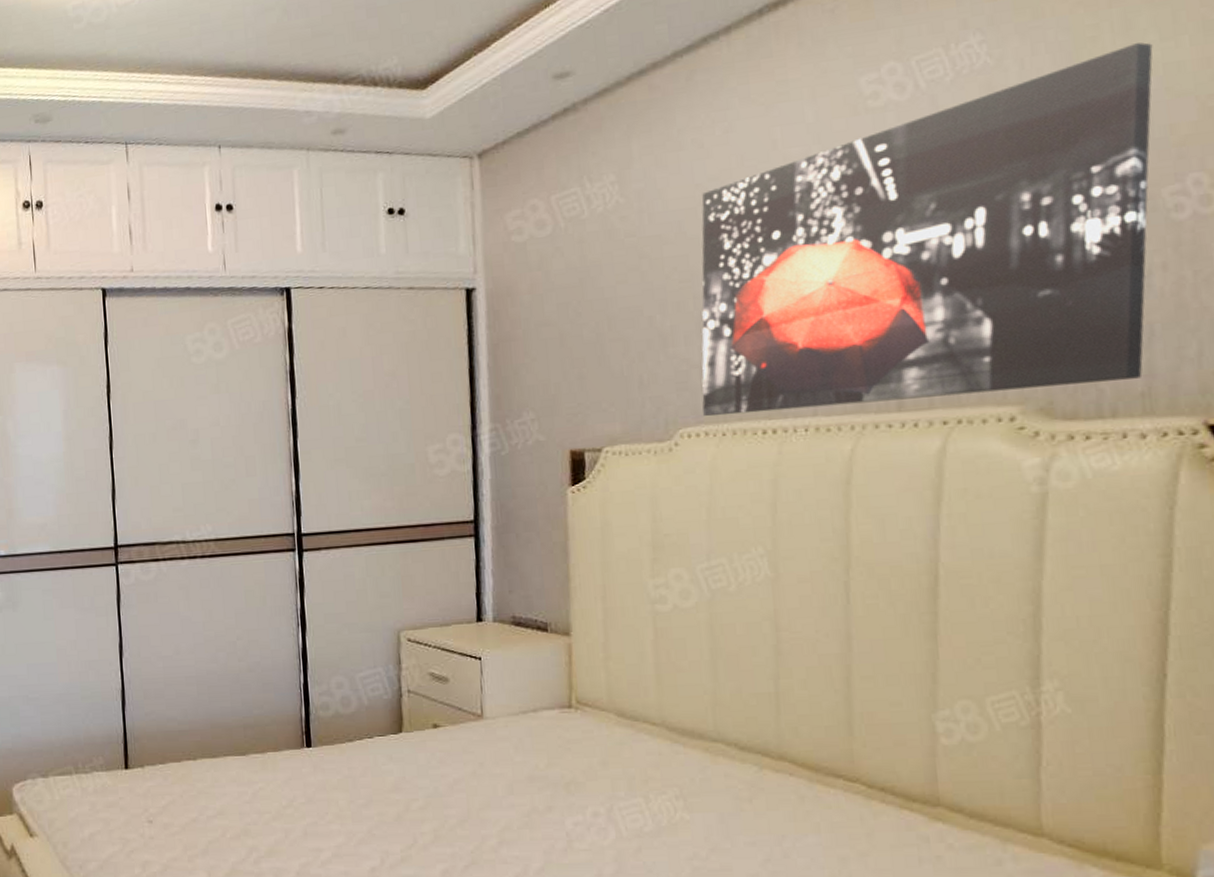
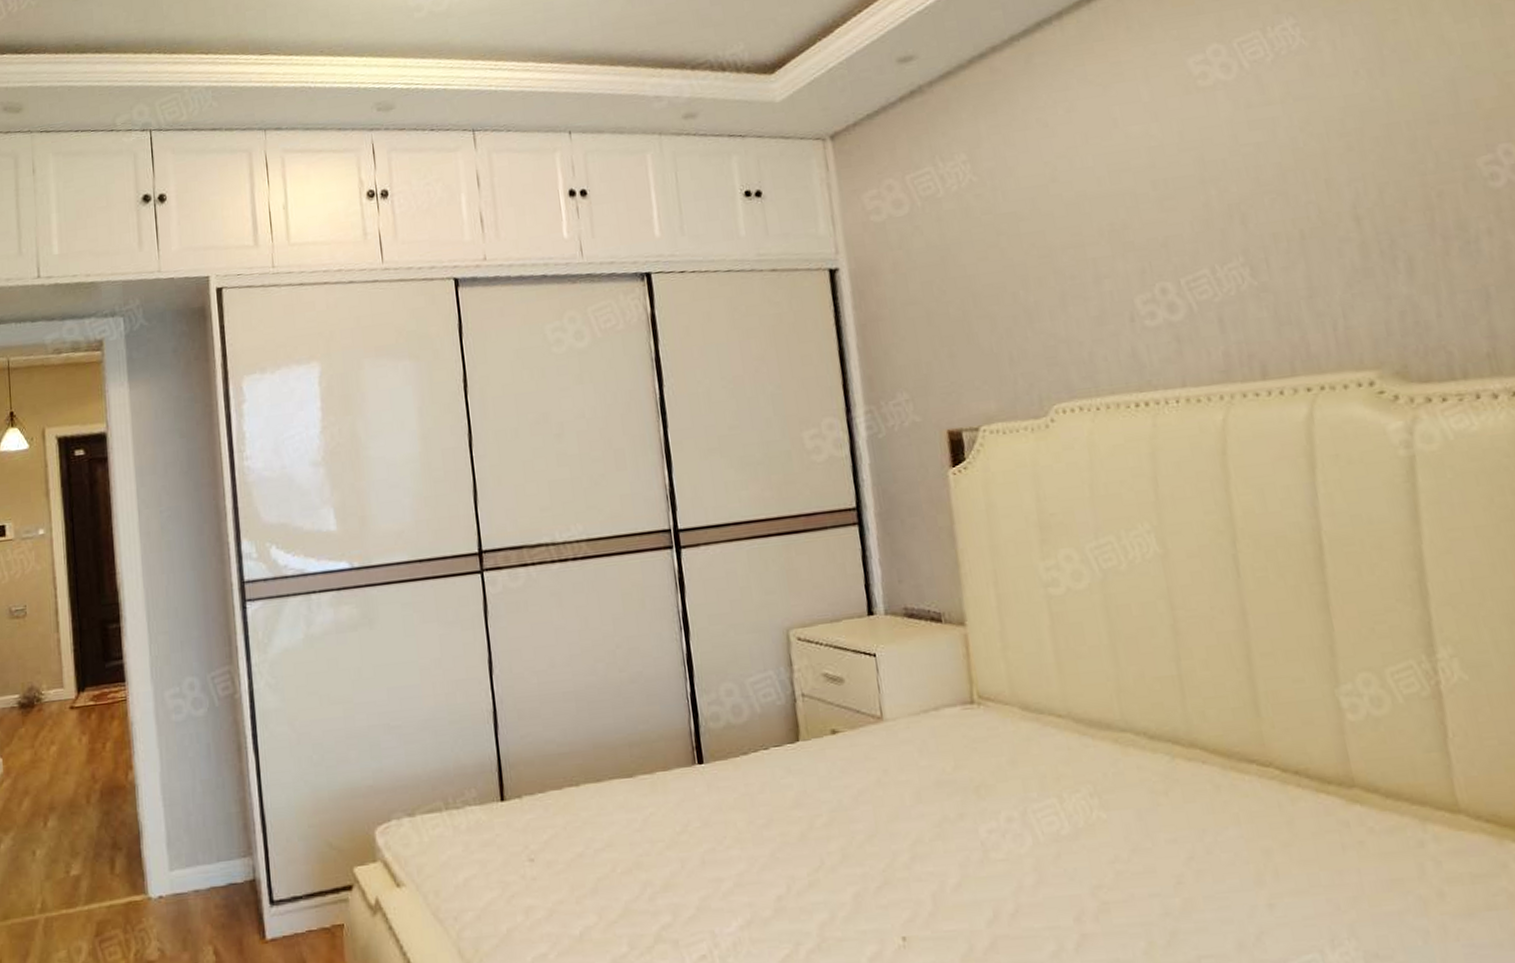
wall art: present [701,42,1153,417] -> none [1051,24,1486,391]

